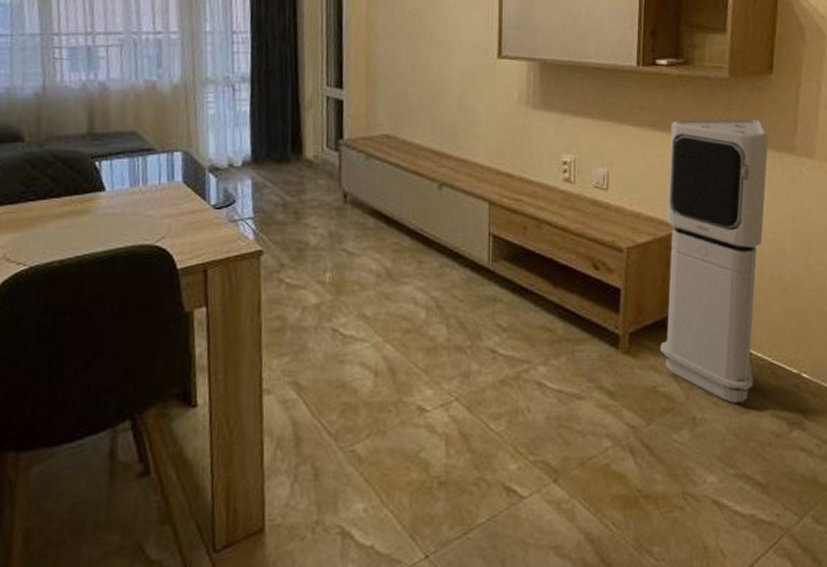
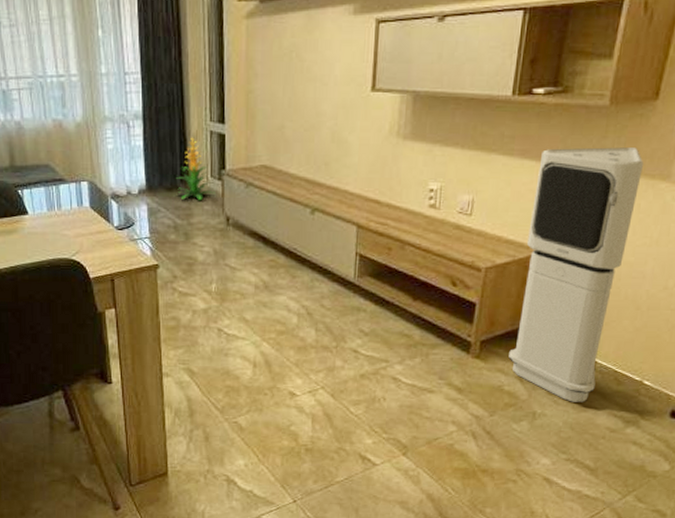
indoor plant: none [287,103,331,173] -> present [176,137,215,200]

